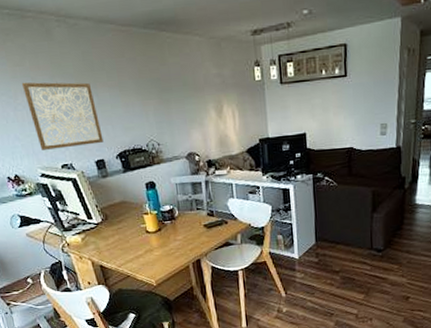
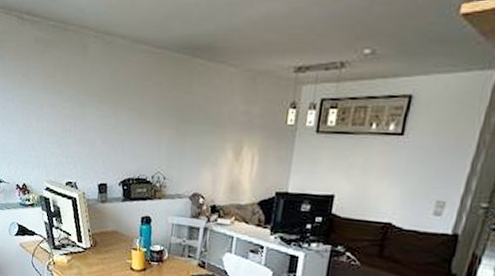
wall art: present [21,82,104,150] -> none [49,94,112,167]

